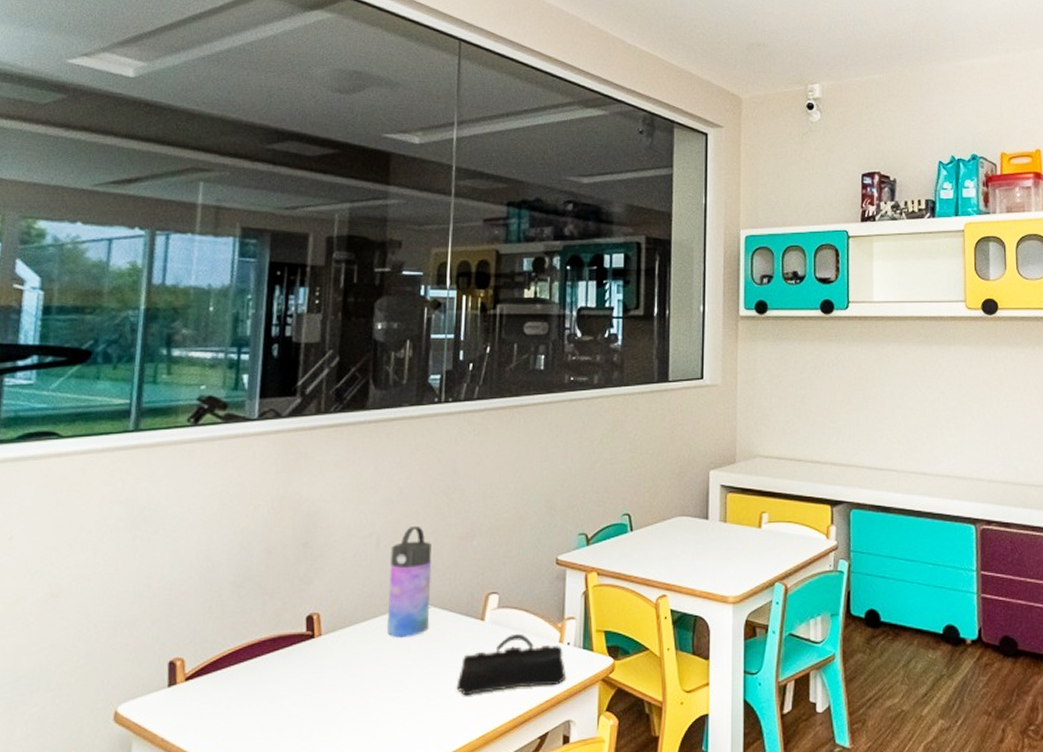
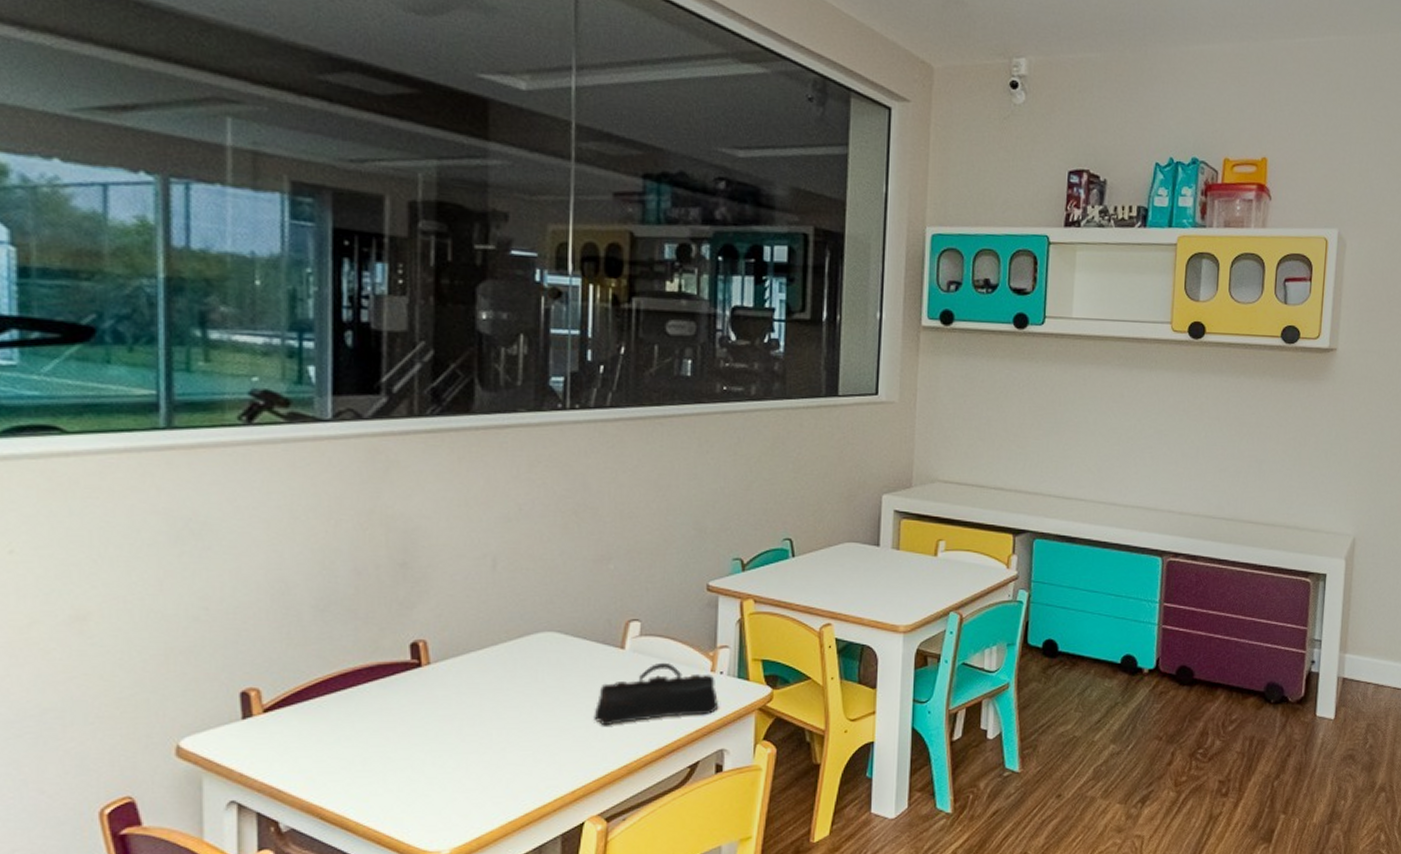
water bottle: present [387,527,432,638] -> none [510,548,561,666]

